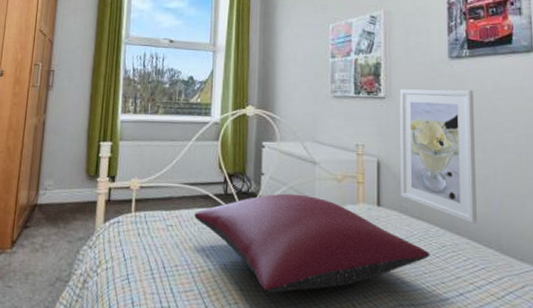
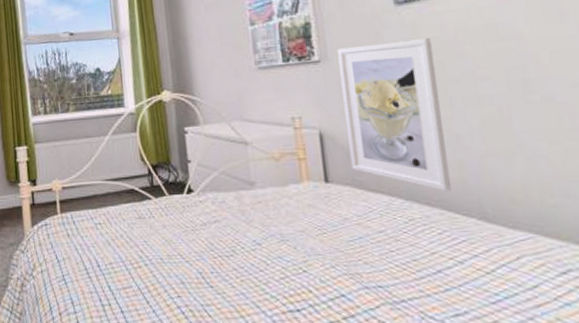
pillow: present [194,193,430,293] -> none [122,178,396,284]

